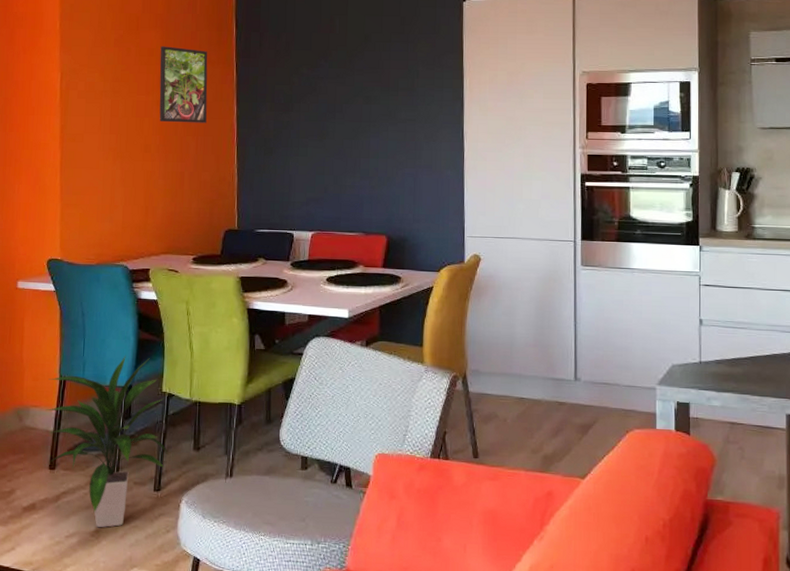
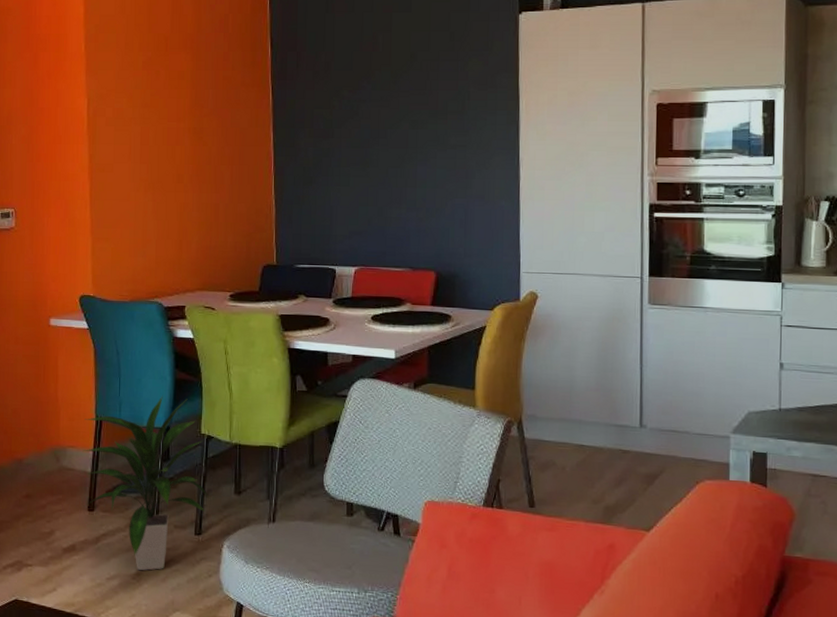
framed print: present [159,46,208,123] -> none [191,68,242,151]

